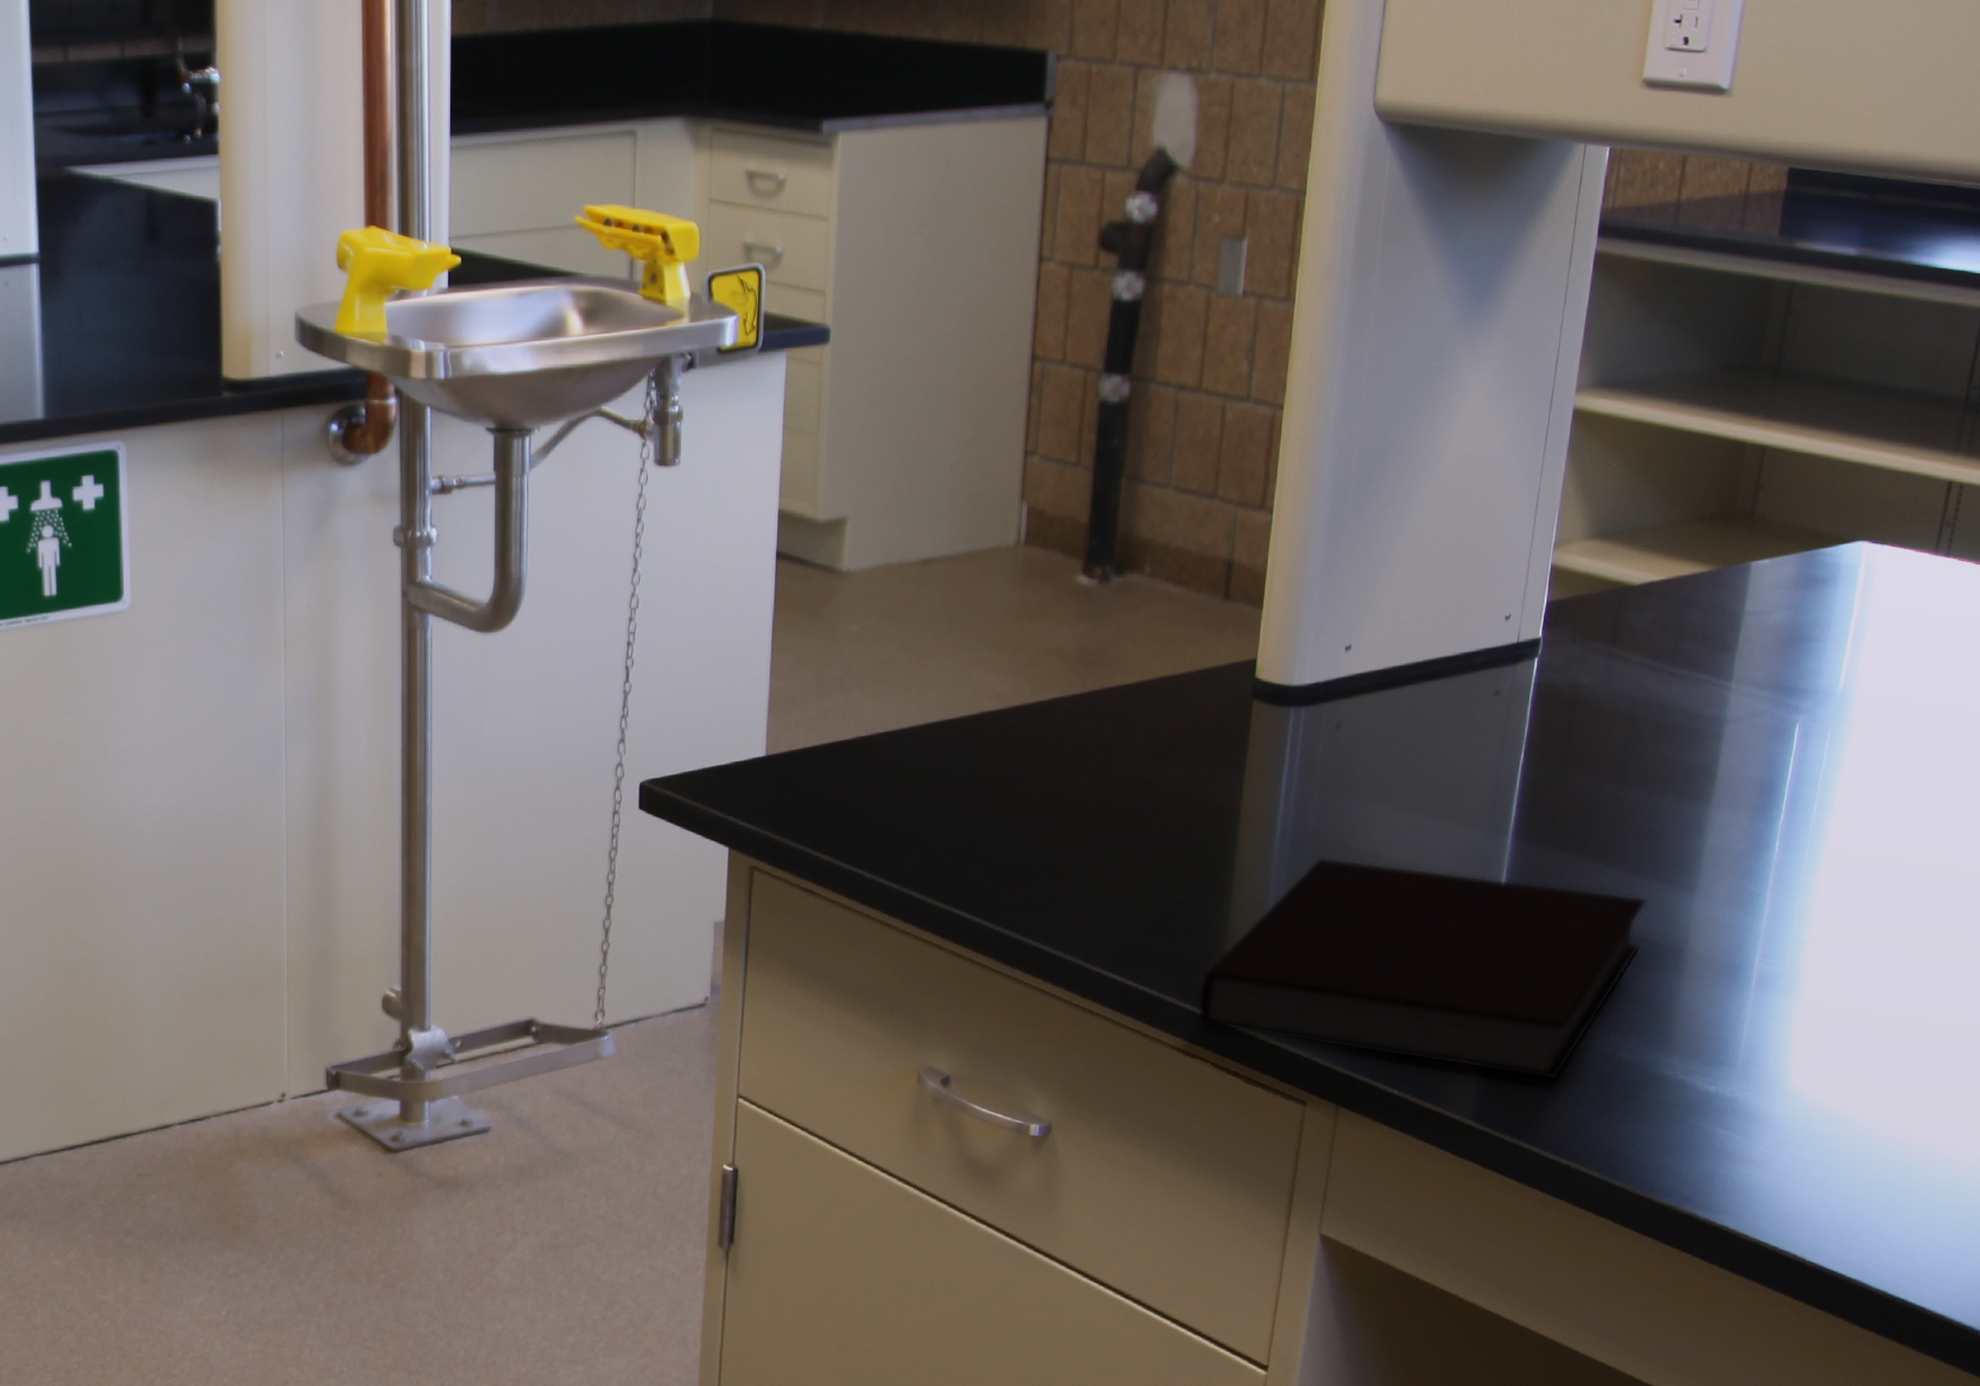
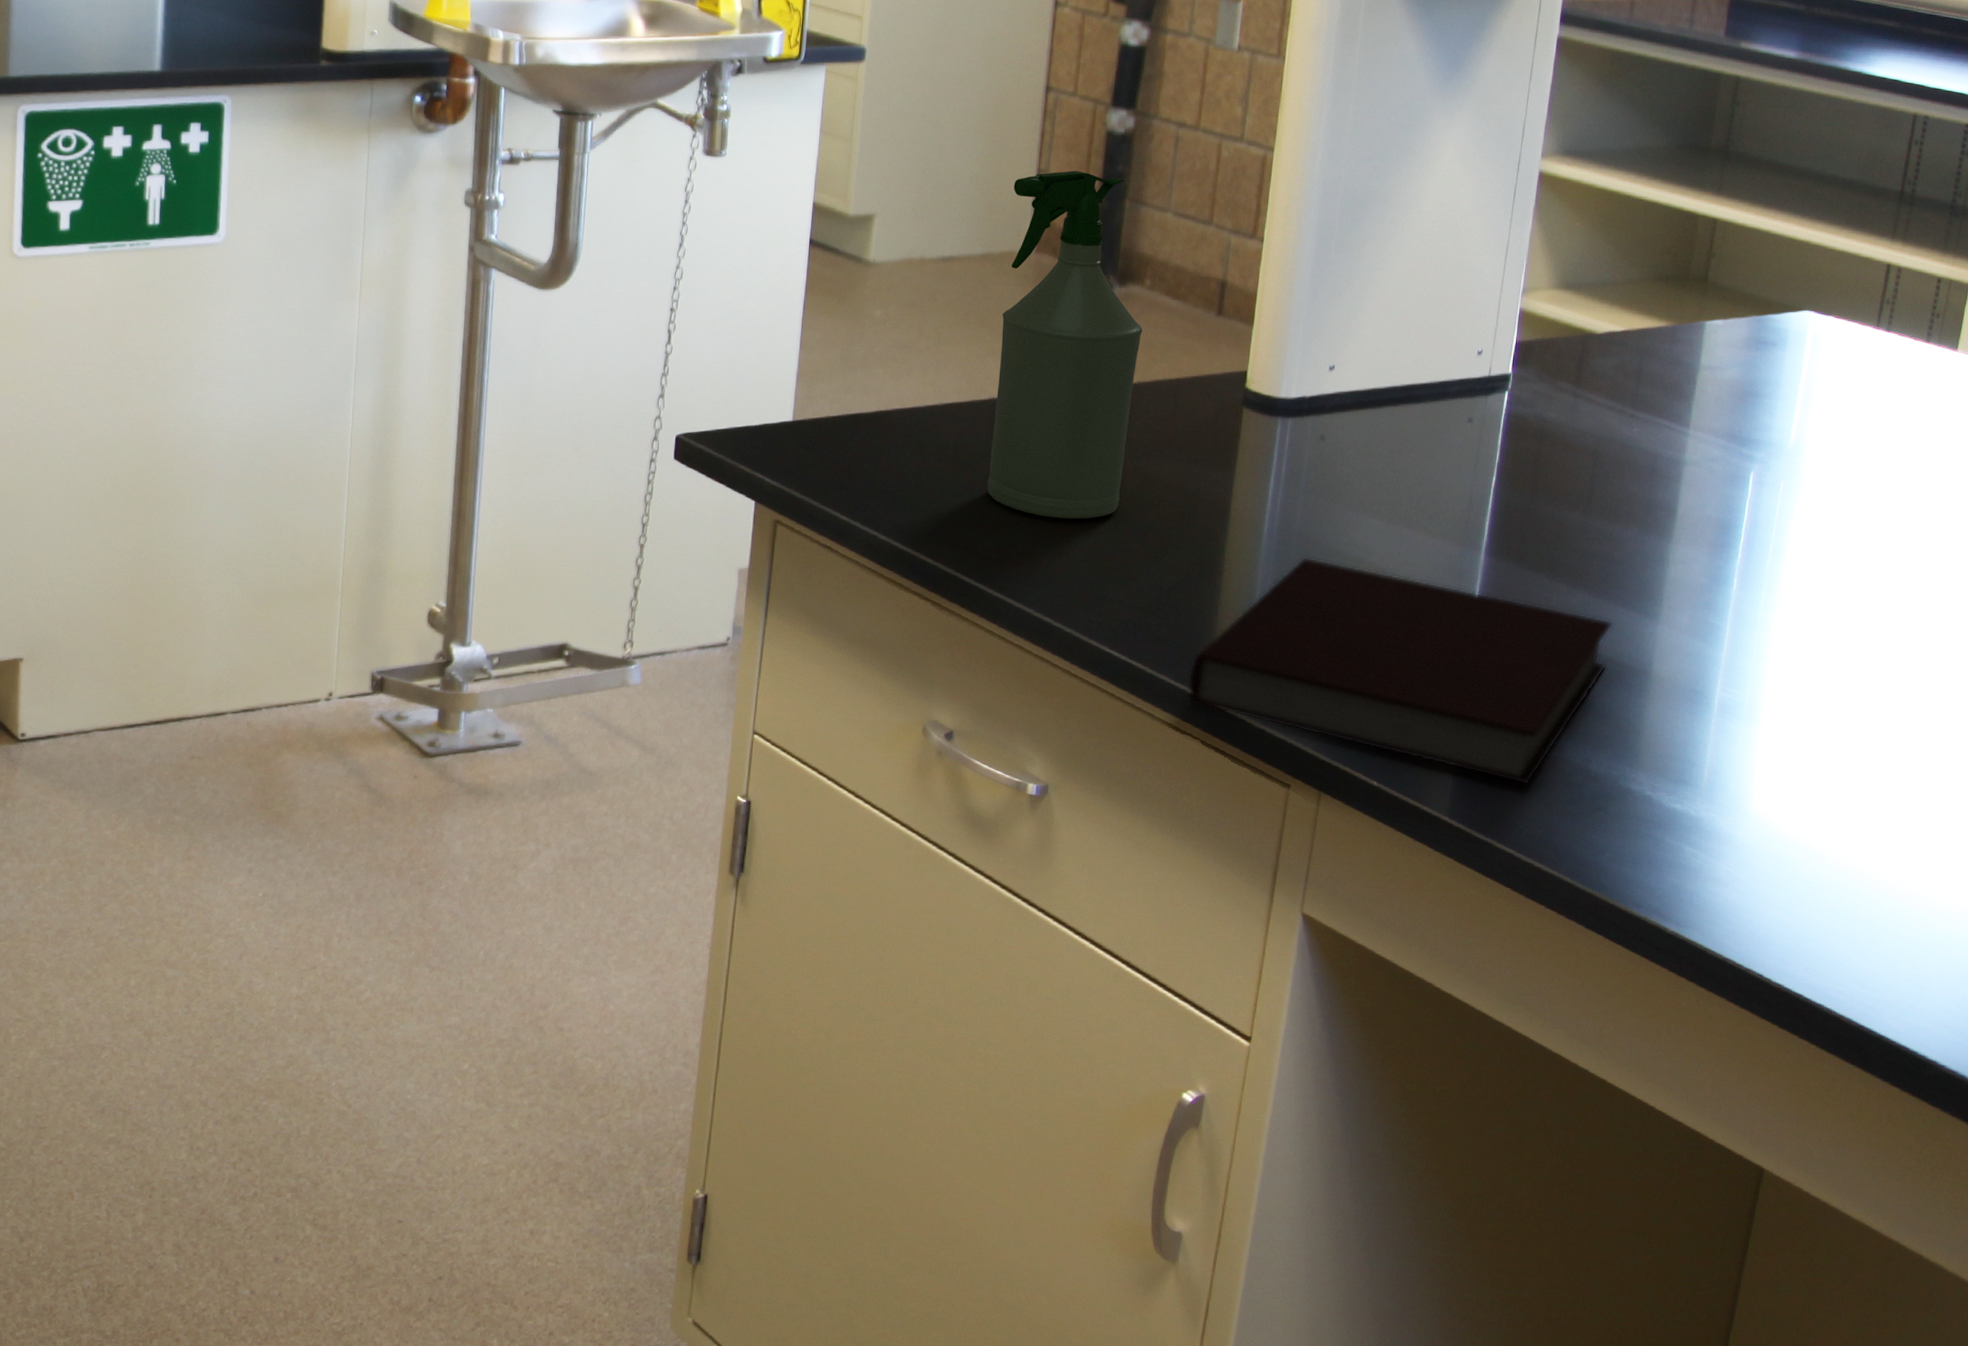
spray bottle: none [979,450,1143,838] -> present [987,170,1142,520]

